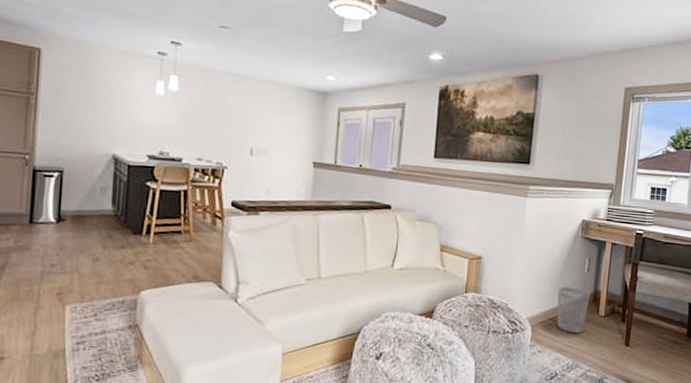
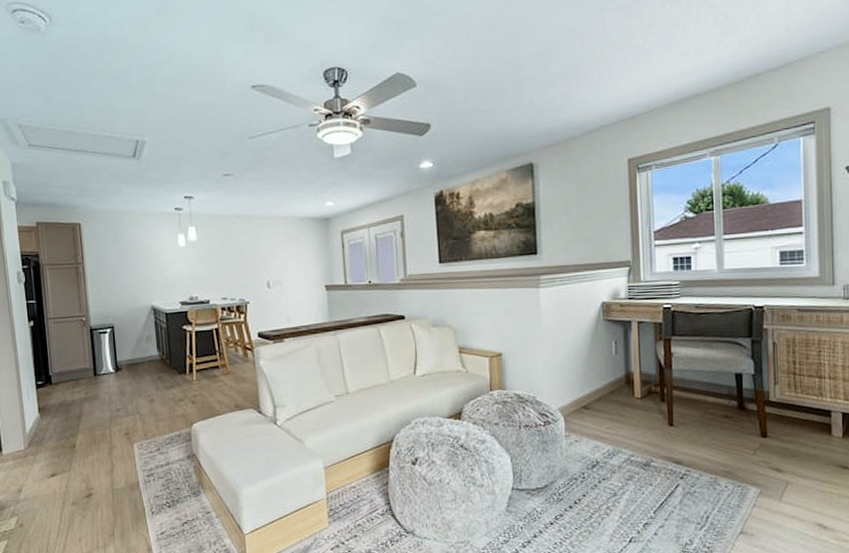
wastebasket: present [557,286,590,334] -> none [586,372,622,419]

